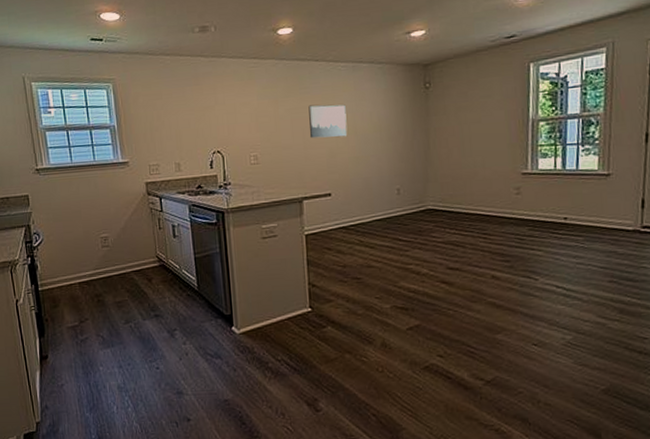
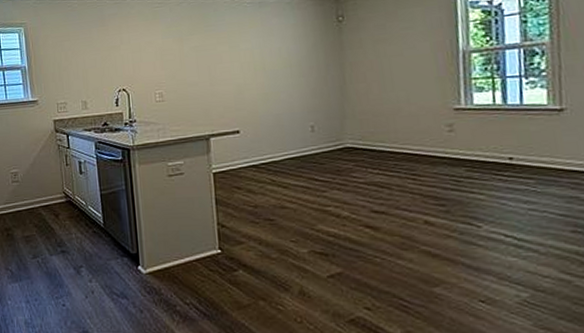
wall art: present [308,104,348,139] -> none [214,40,255,75]

